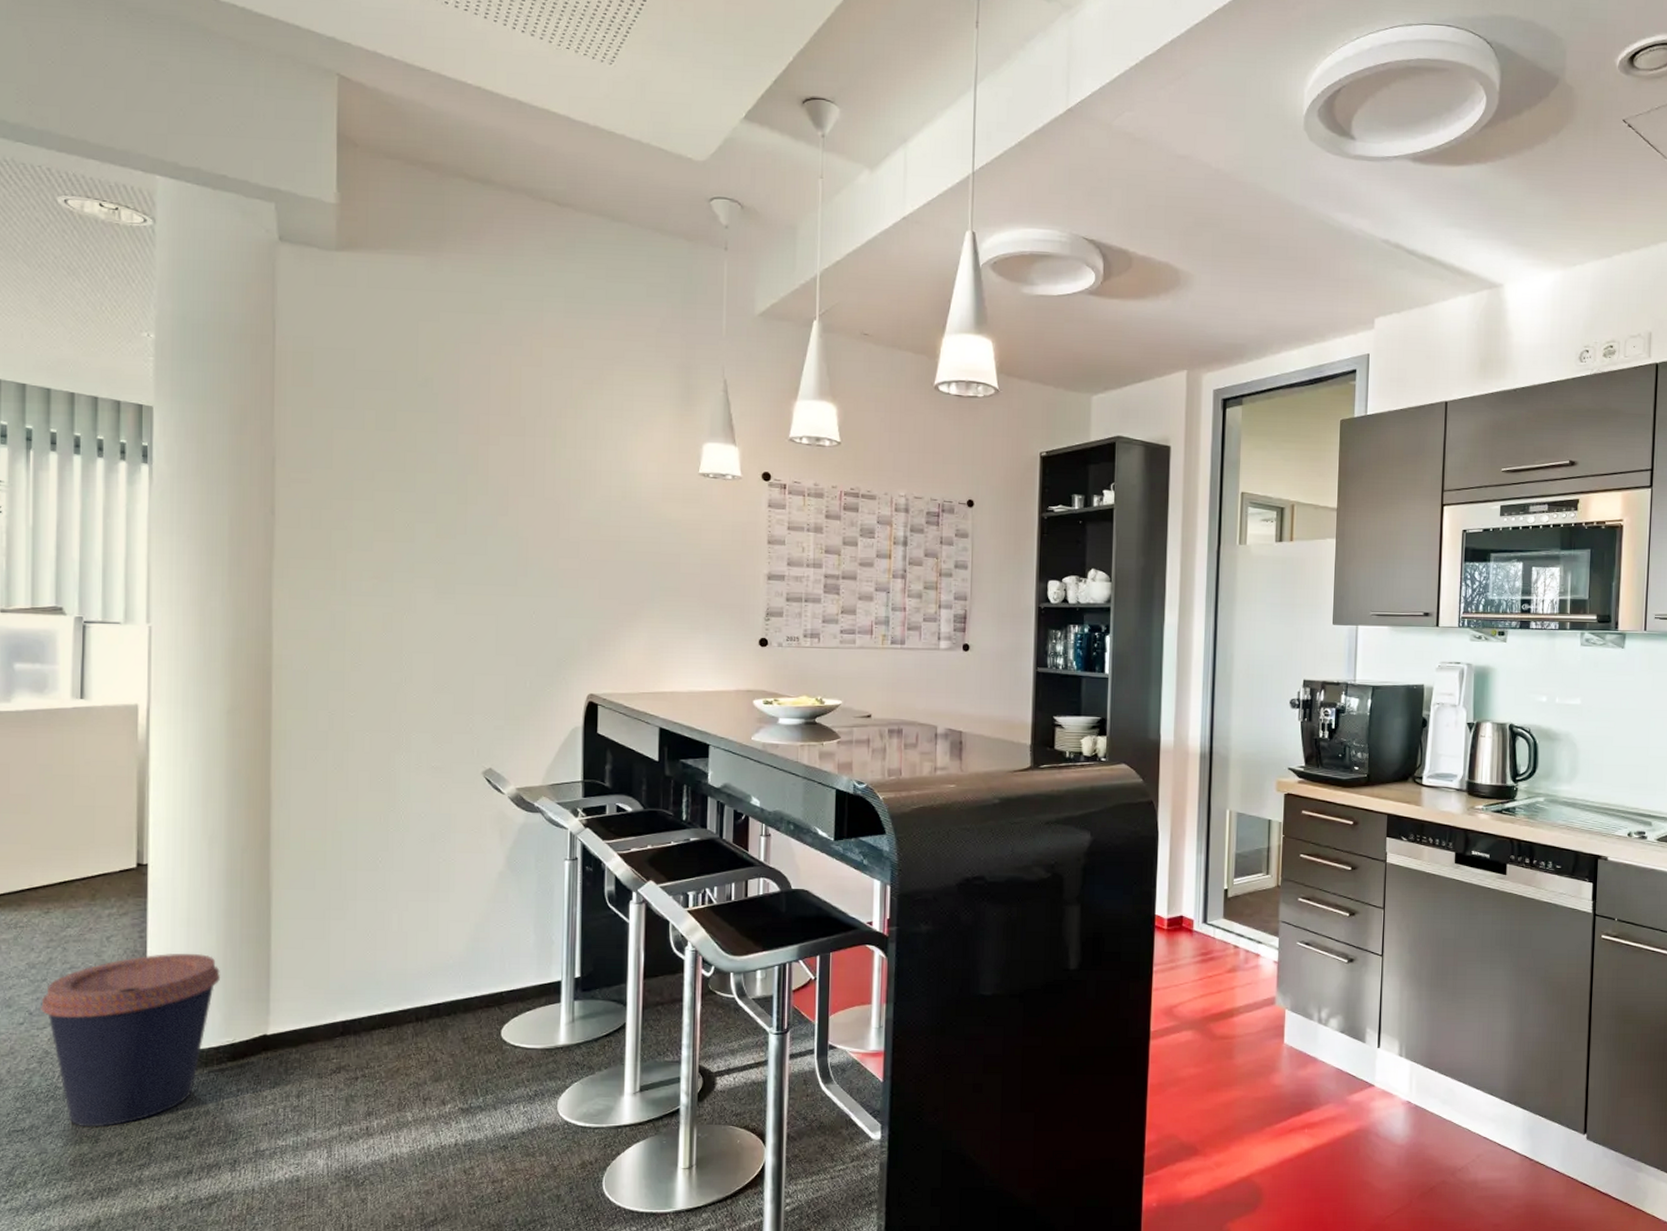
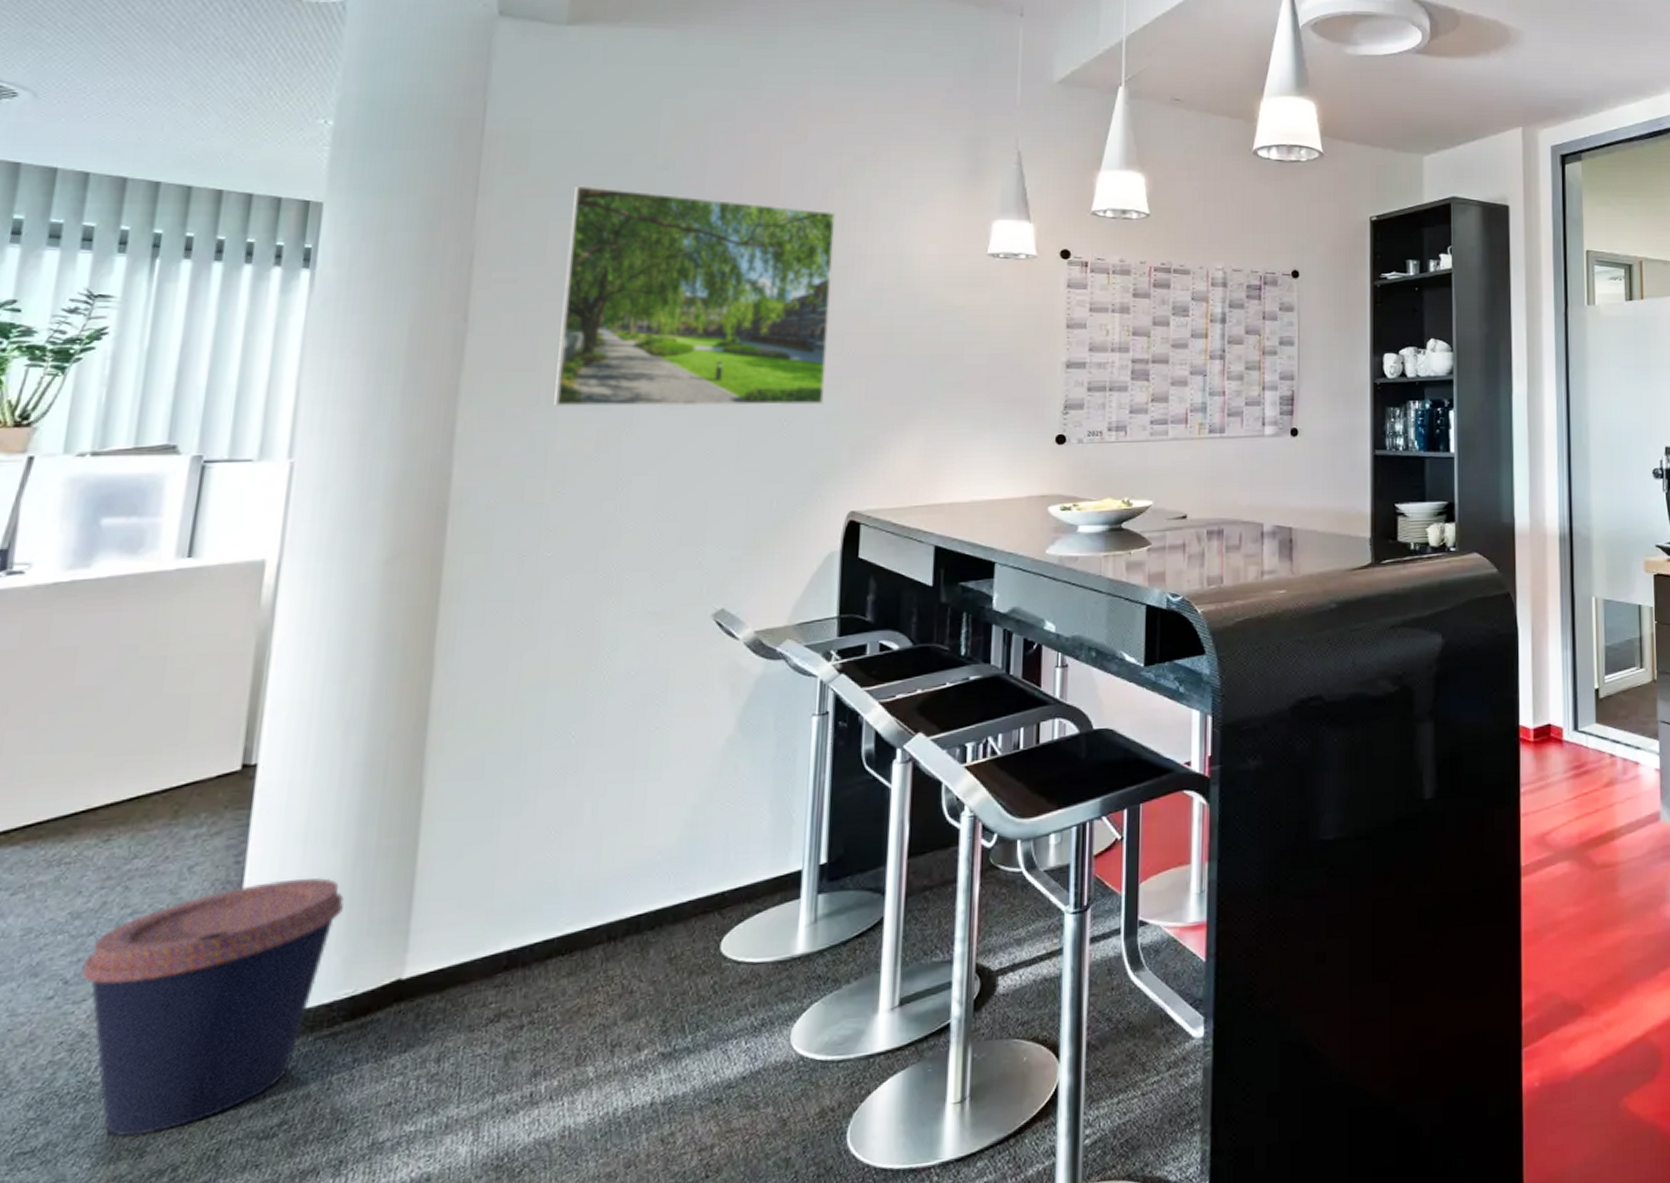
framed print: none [348,398,569,601] -> present [554,185,836,407]

